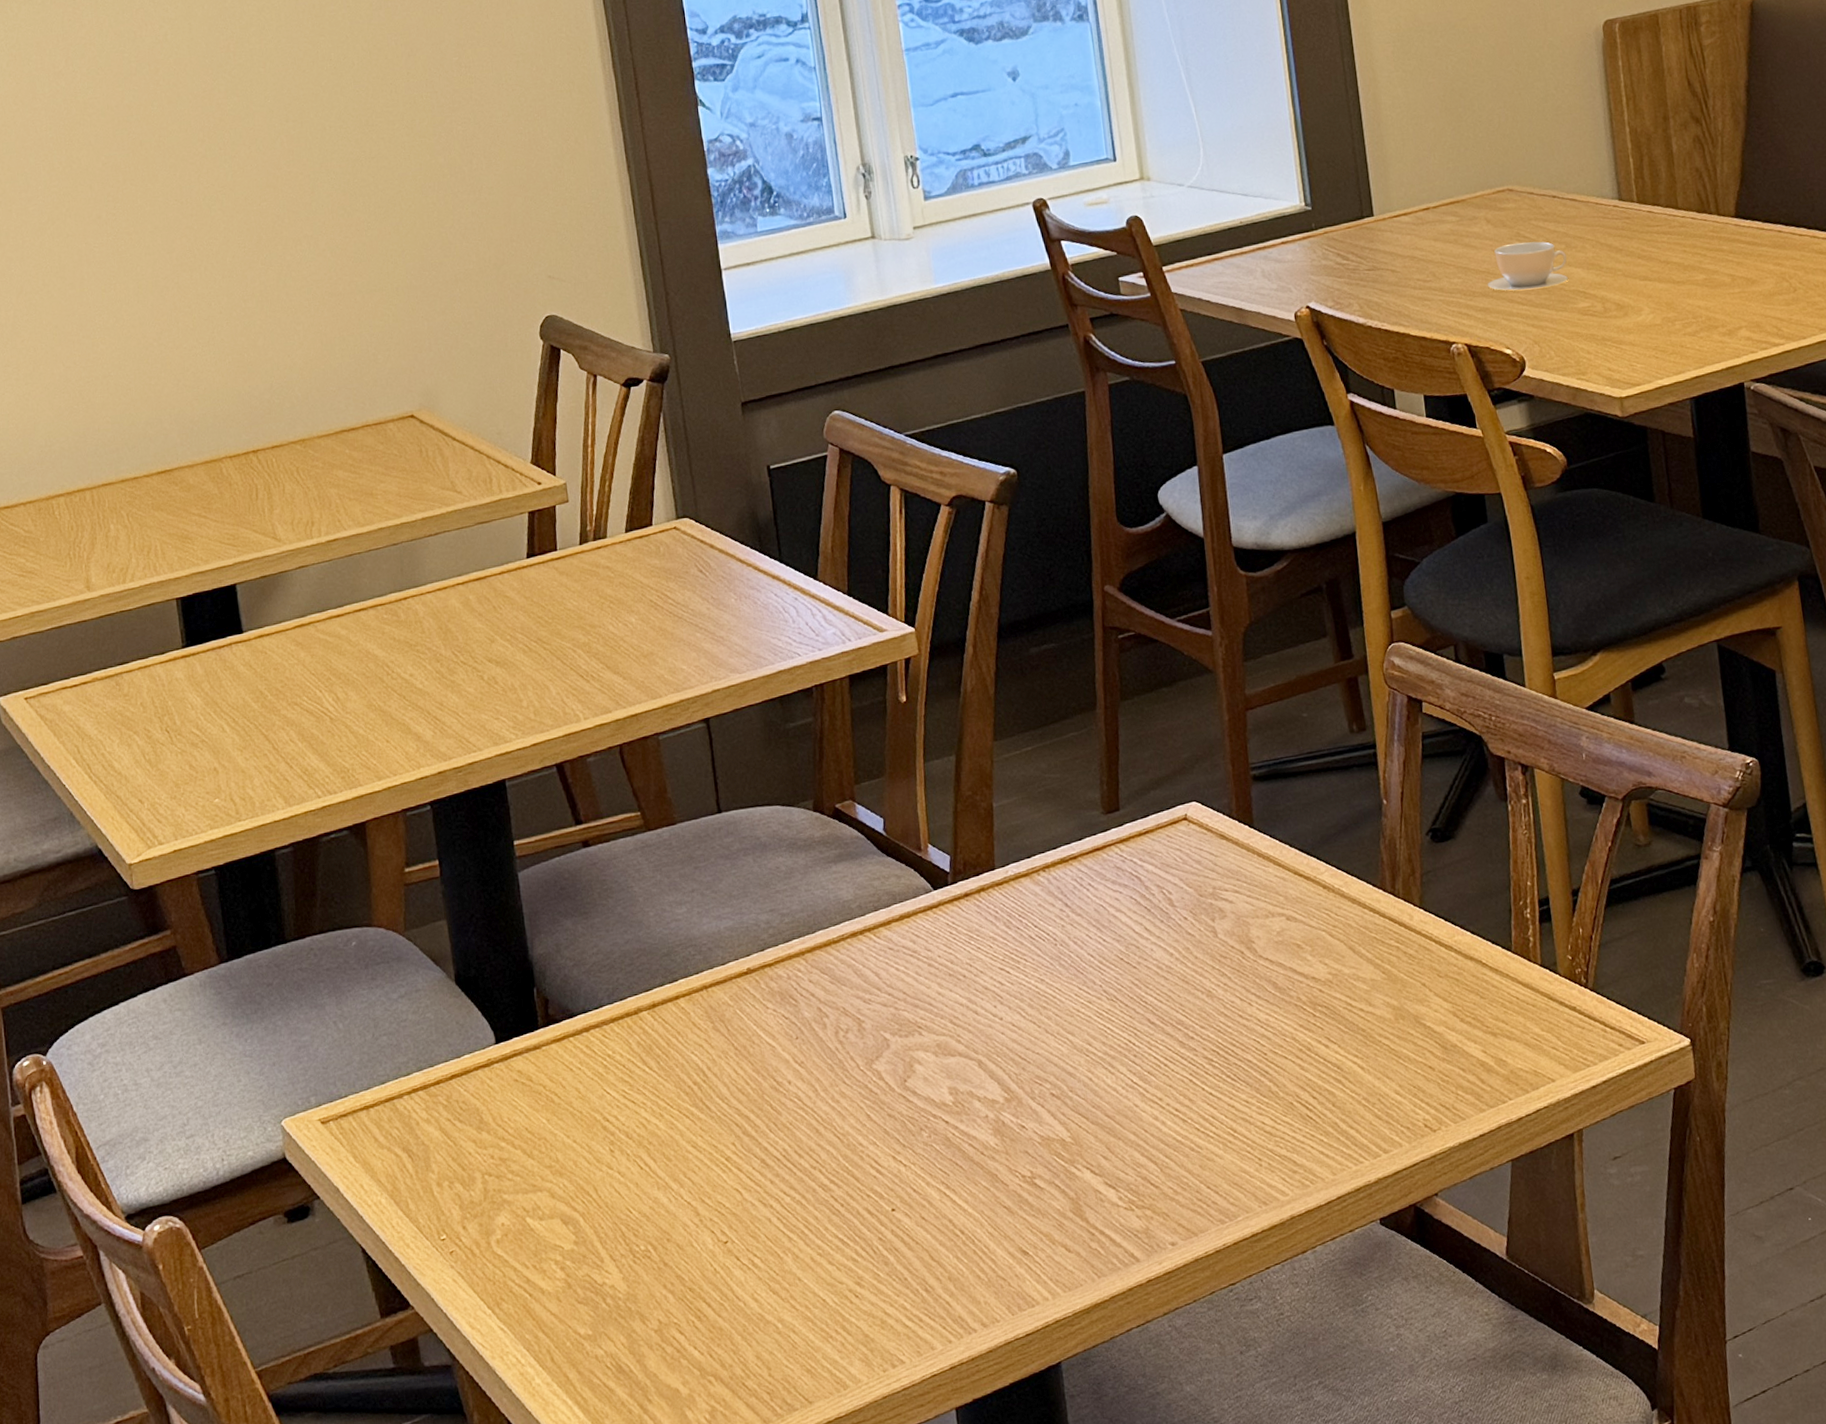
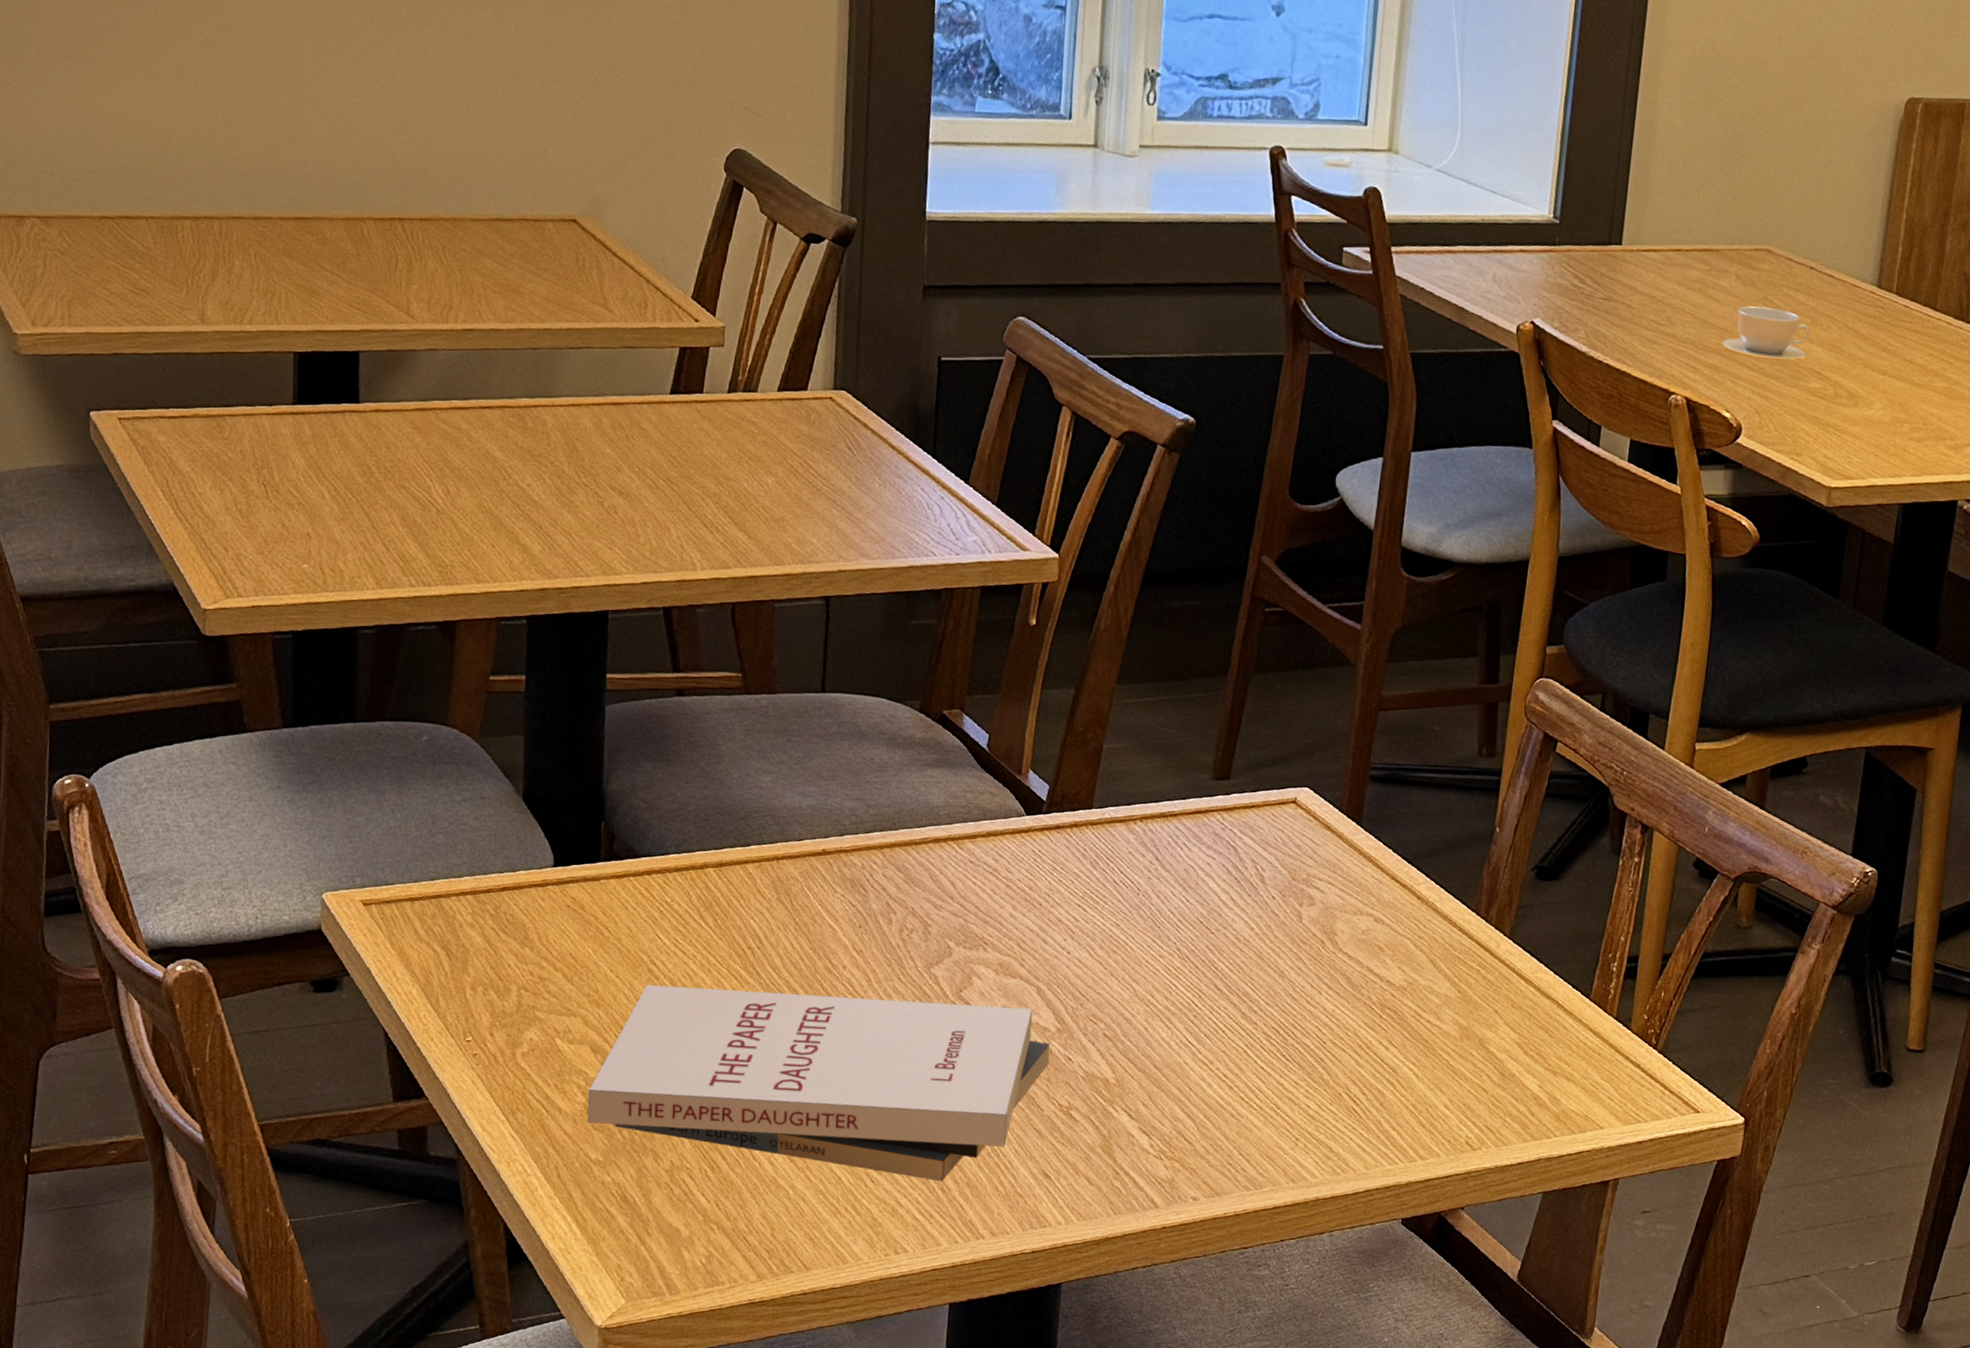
books: none [566,1083,1004,1298] -> present [587,984,1051,1182]

